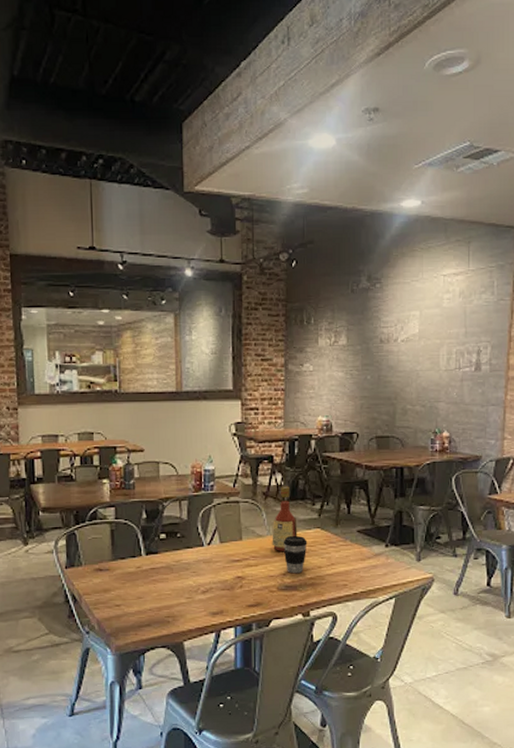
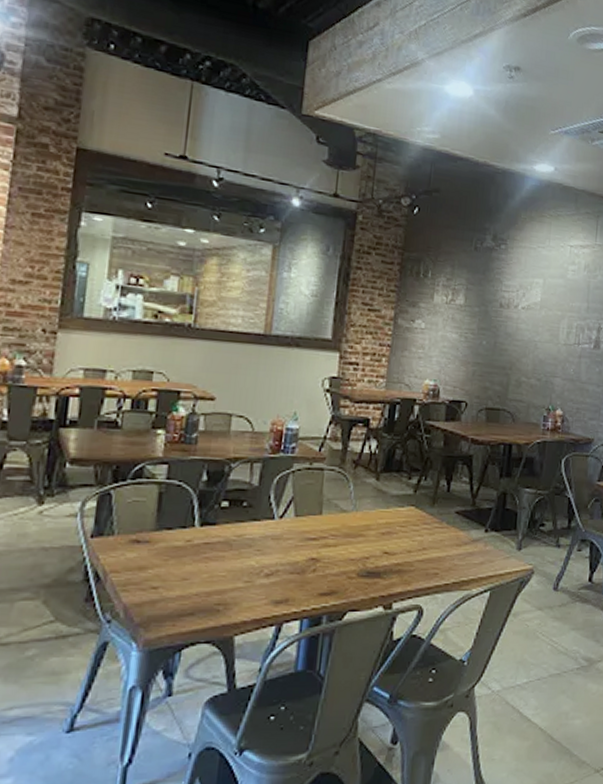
bottle: present [272,486,298,551] -> none [357,455,389,531]
coffee cup: present [283,535,308,574] -> none [369,512,398,558]

